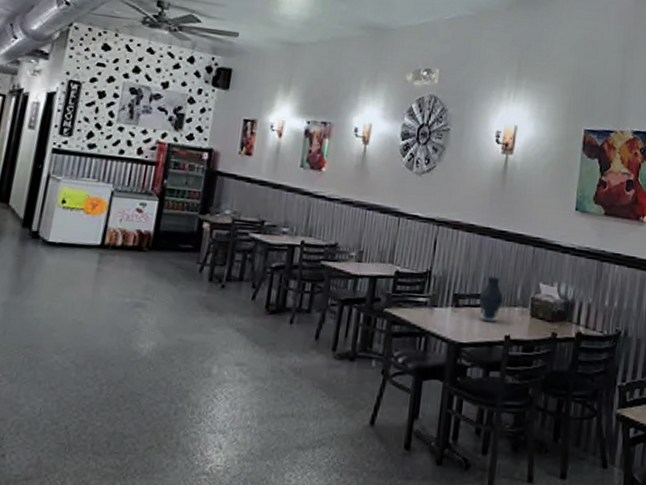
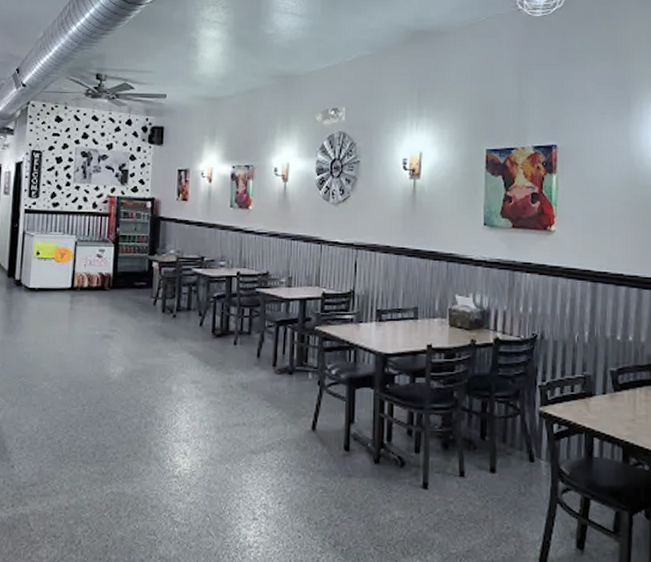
vase: present [479,276,504,323] -> none [400,291,423,334]

